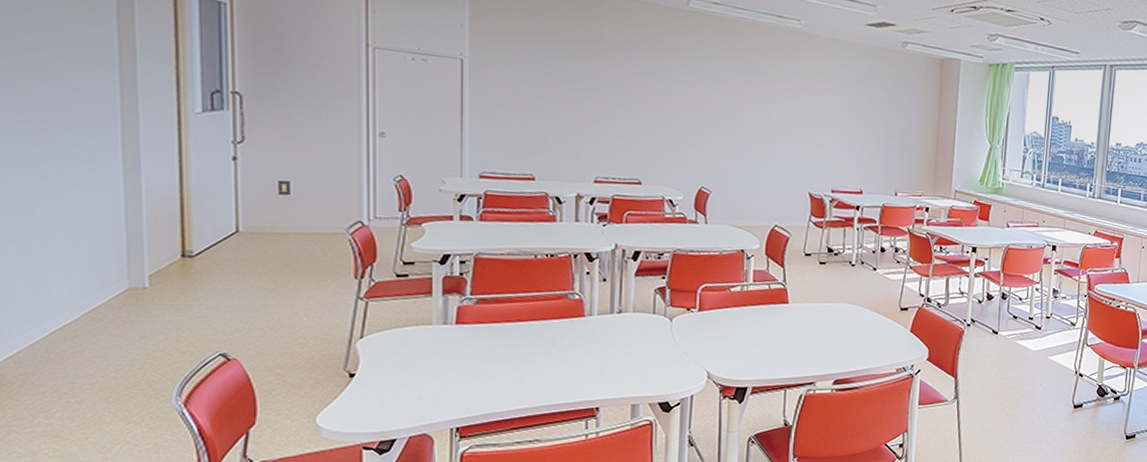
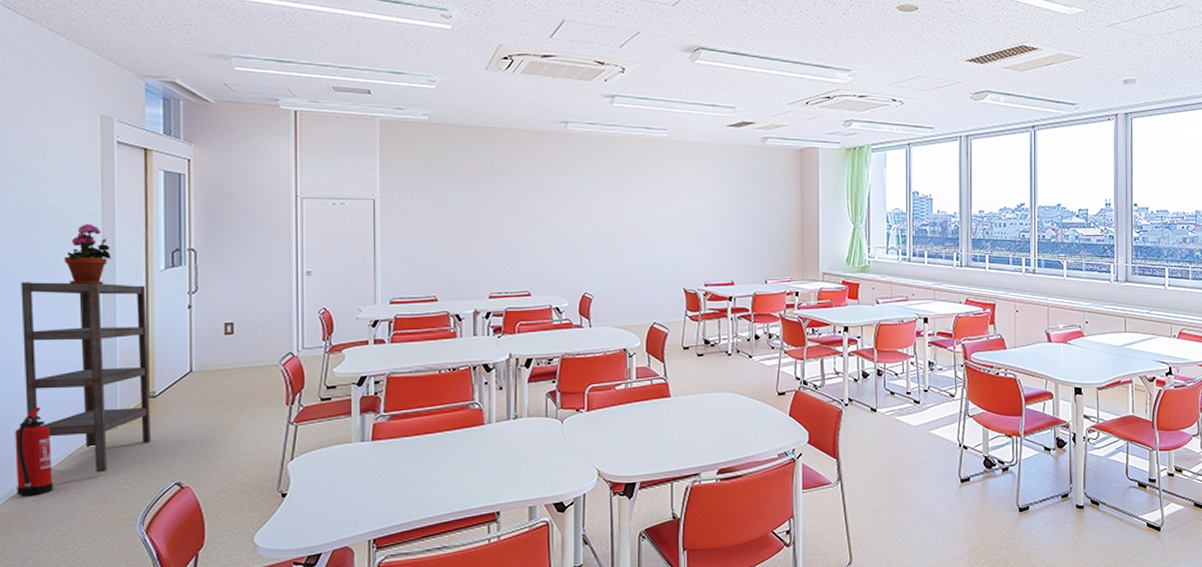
fire extinguisher: none [12,256,65,357] -> present [15,407,53,496]
shelving unit: none [13,109,189,337] -> present [21,282,152,473]
potted plant: none [69,48,133,123] -> present [63,224,112,285]

